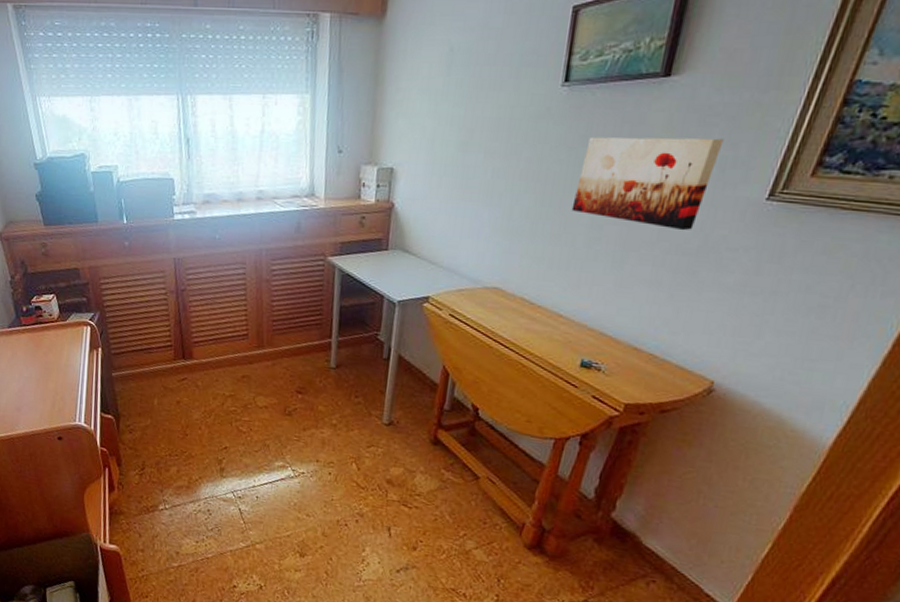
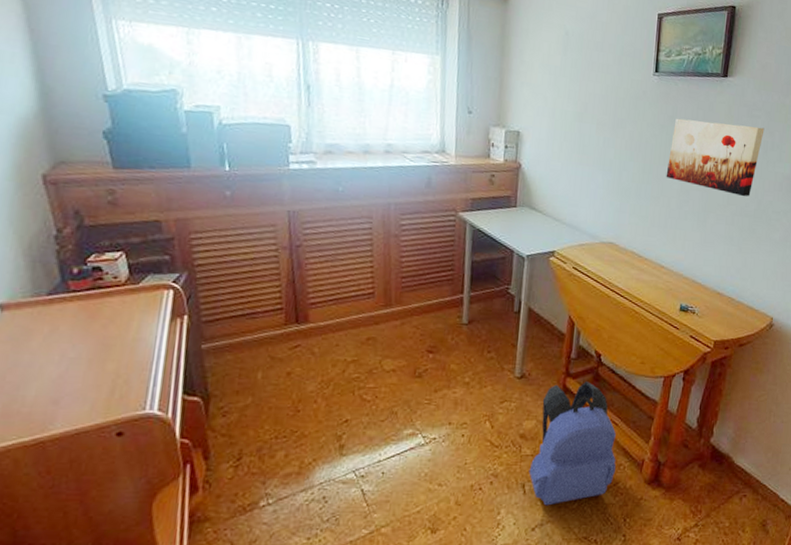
backpack: none [395,434,493,552] -> present [529,381,616,506]

